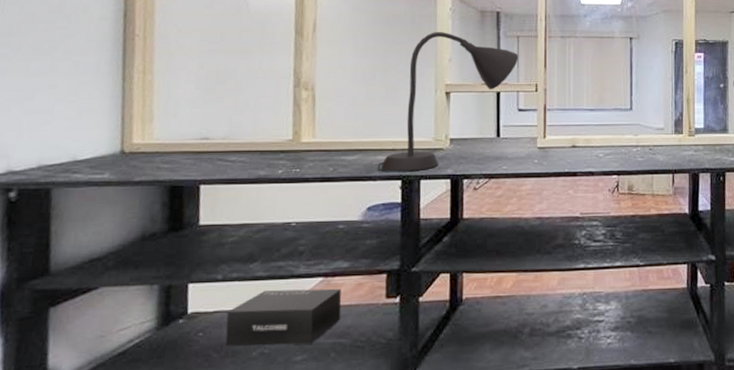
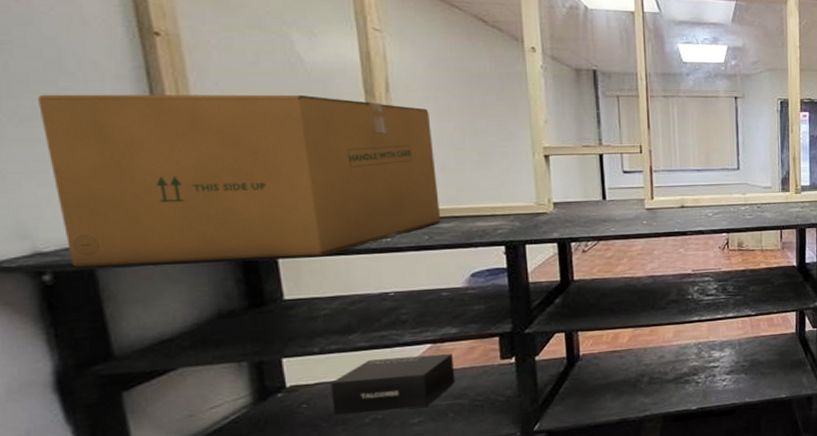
box: none [34,33,348,187] -> present [38,94,442,268]
desk lamp: present [377,32,519,172] -> none [477,92,620,239]

